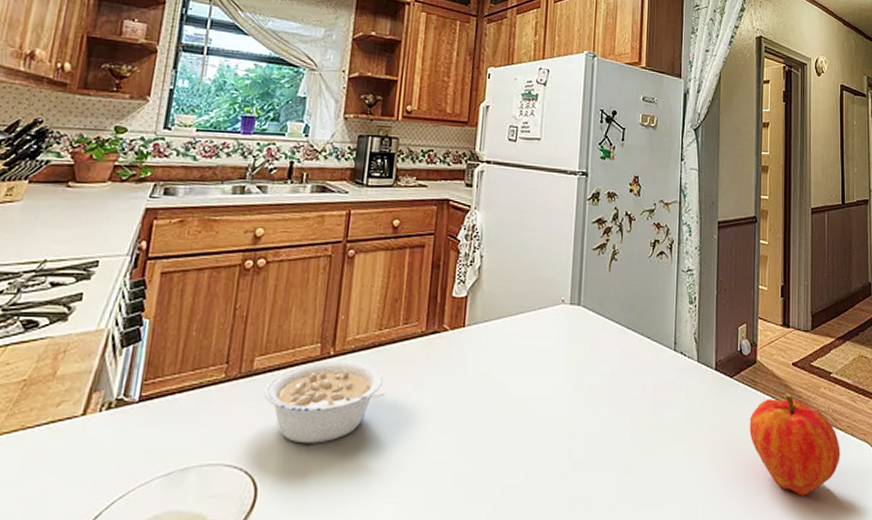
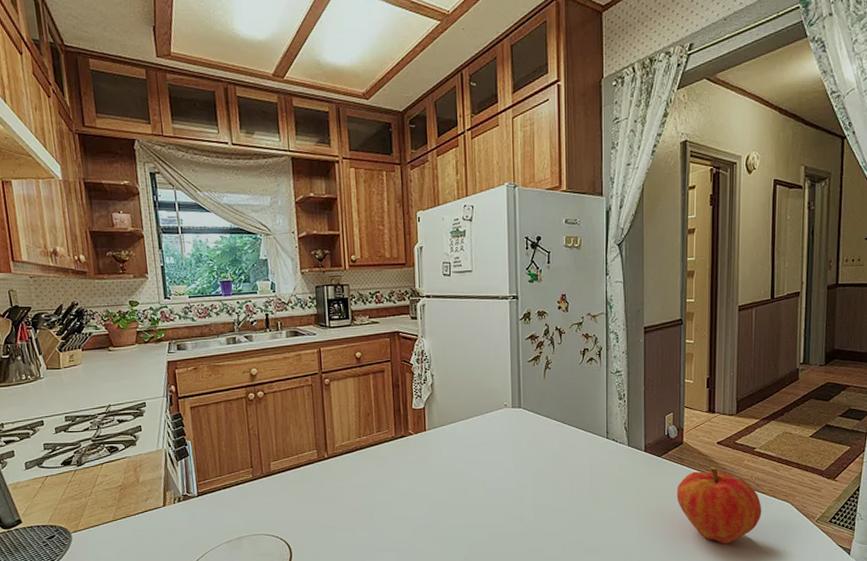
legume: present [264,360,384,444] -> none [282,461,370,519]

